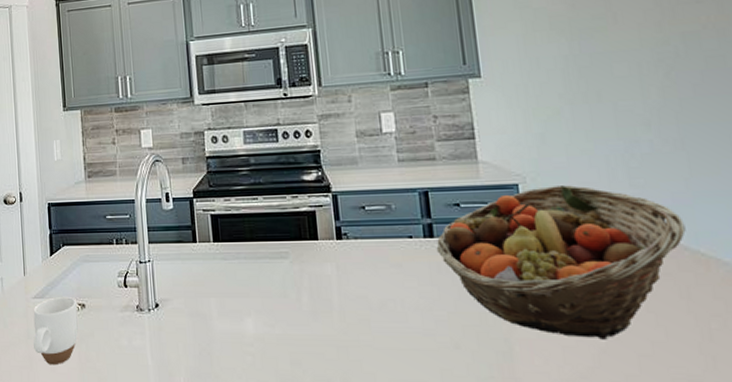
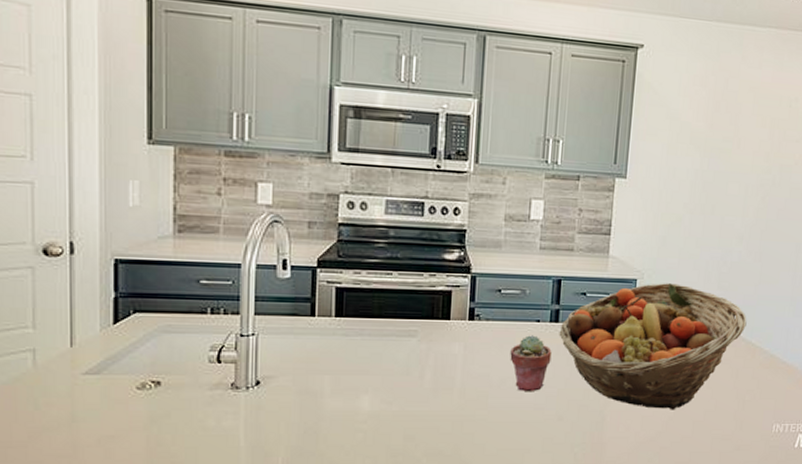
mug: present [33,296,79,366] -> none [80,372,150,452]
potted succulent: none [385,253,433,314] -> present [510,335,552,391]

